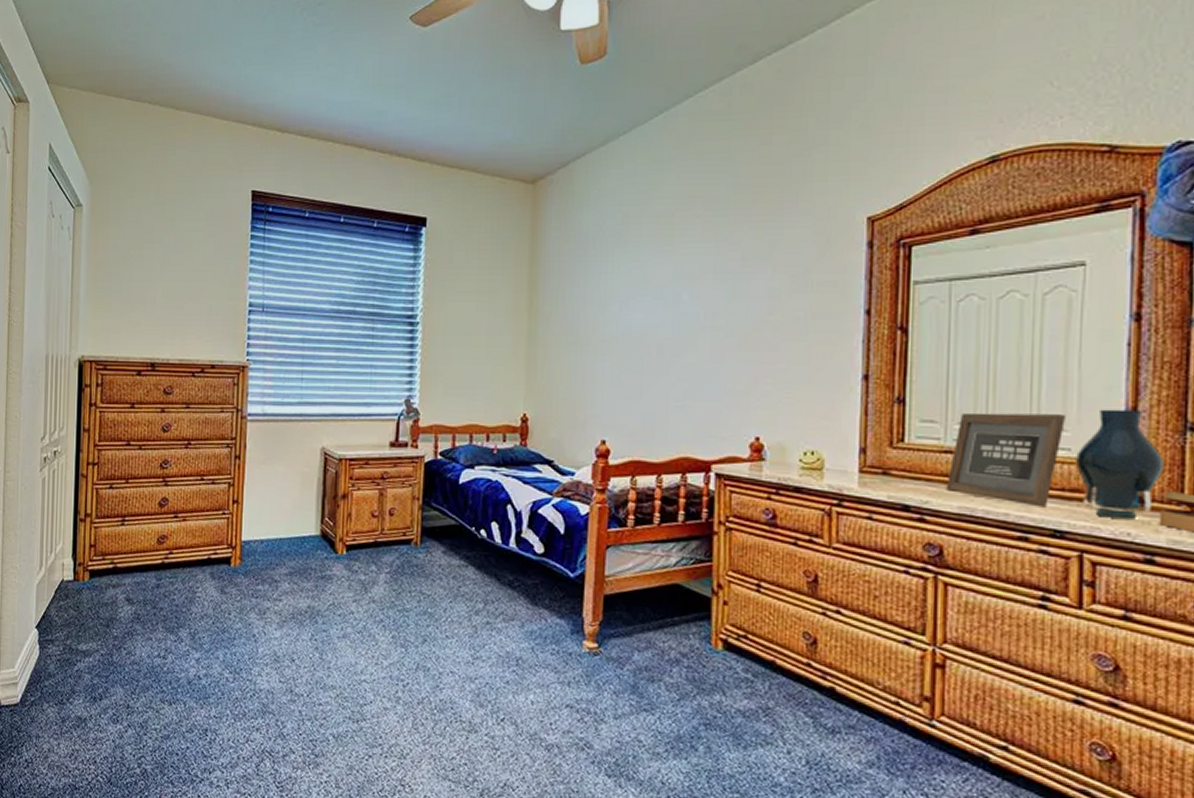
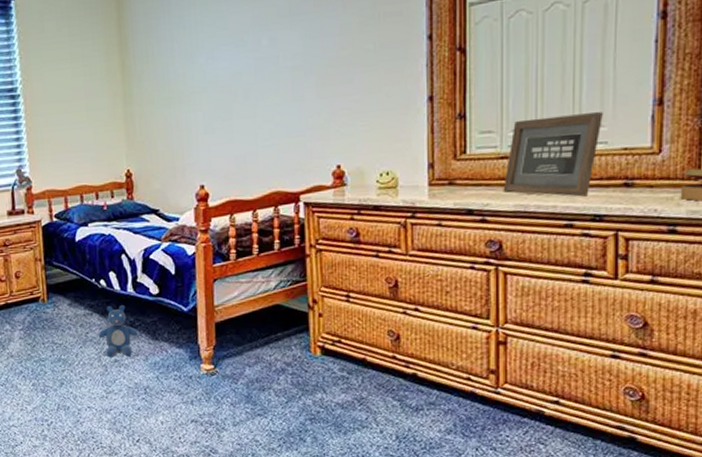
stuffed animal: none [471,560,515,620] -> present [98,305,137,358]
vase: present [1074,409,1165,521] -> none [610,100,685,199]

